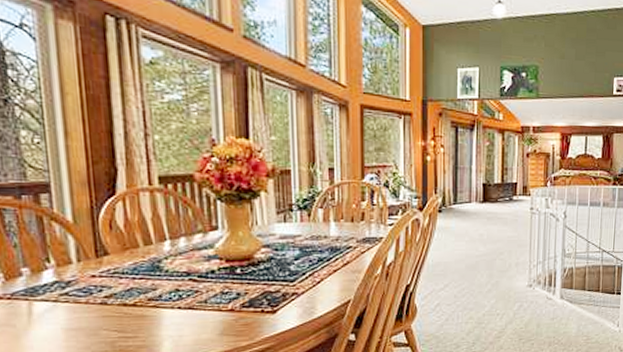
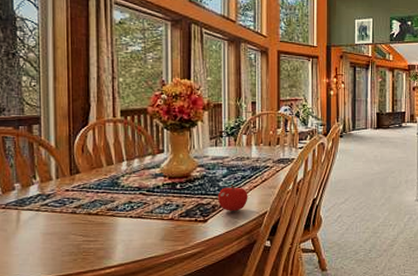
fruit: none [289,268,327,300] -> present [218,185,248,211]

